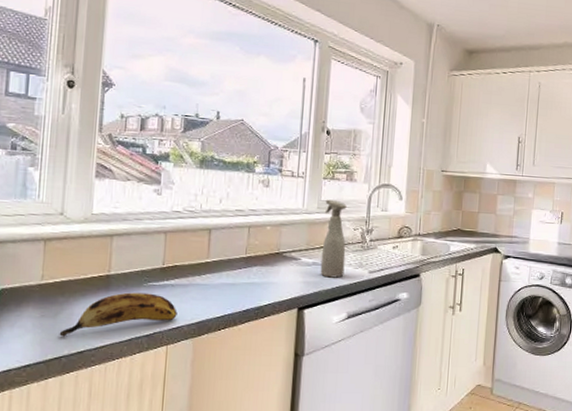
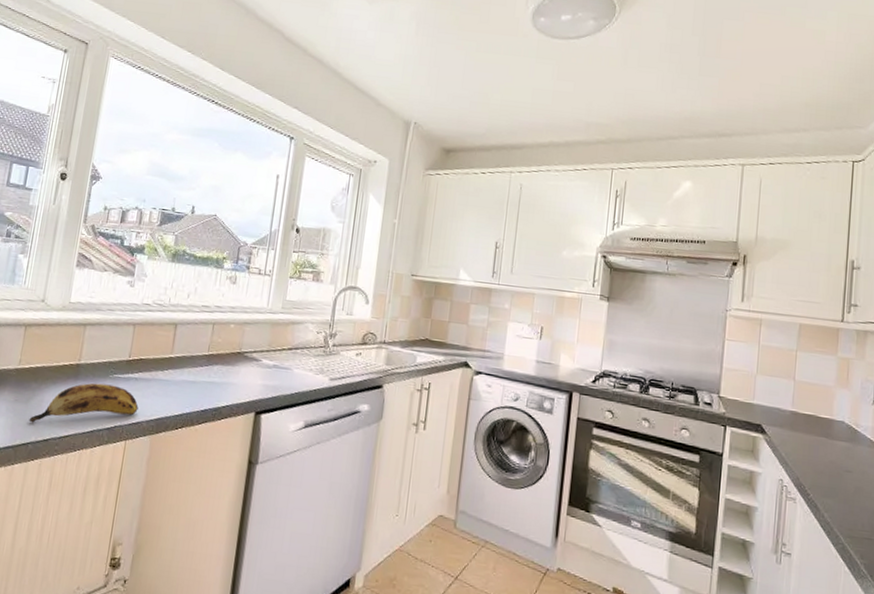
spray bottle: present [320,199,347,278] -> none [279,299,311,383]

